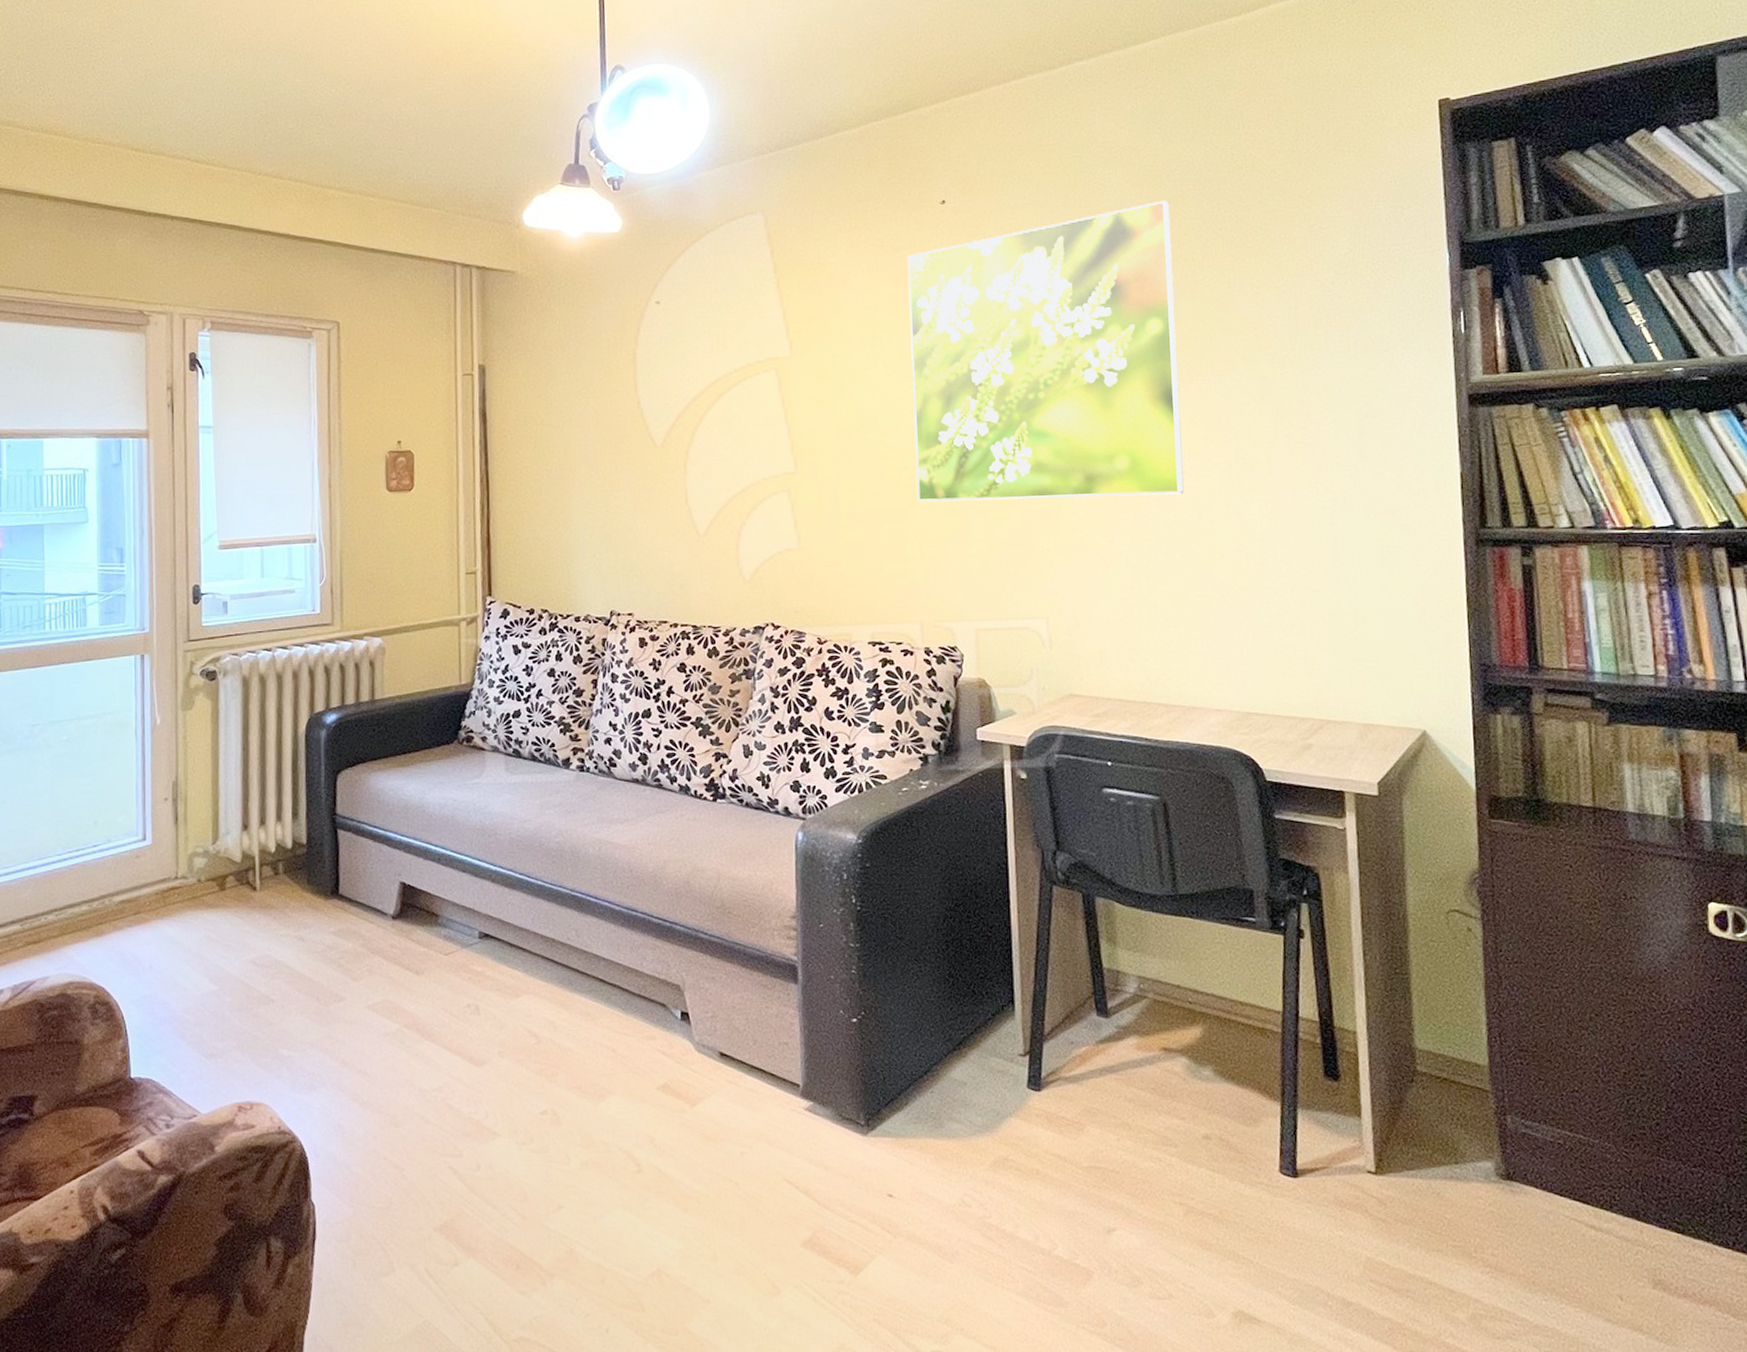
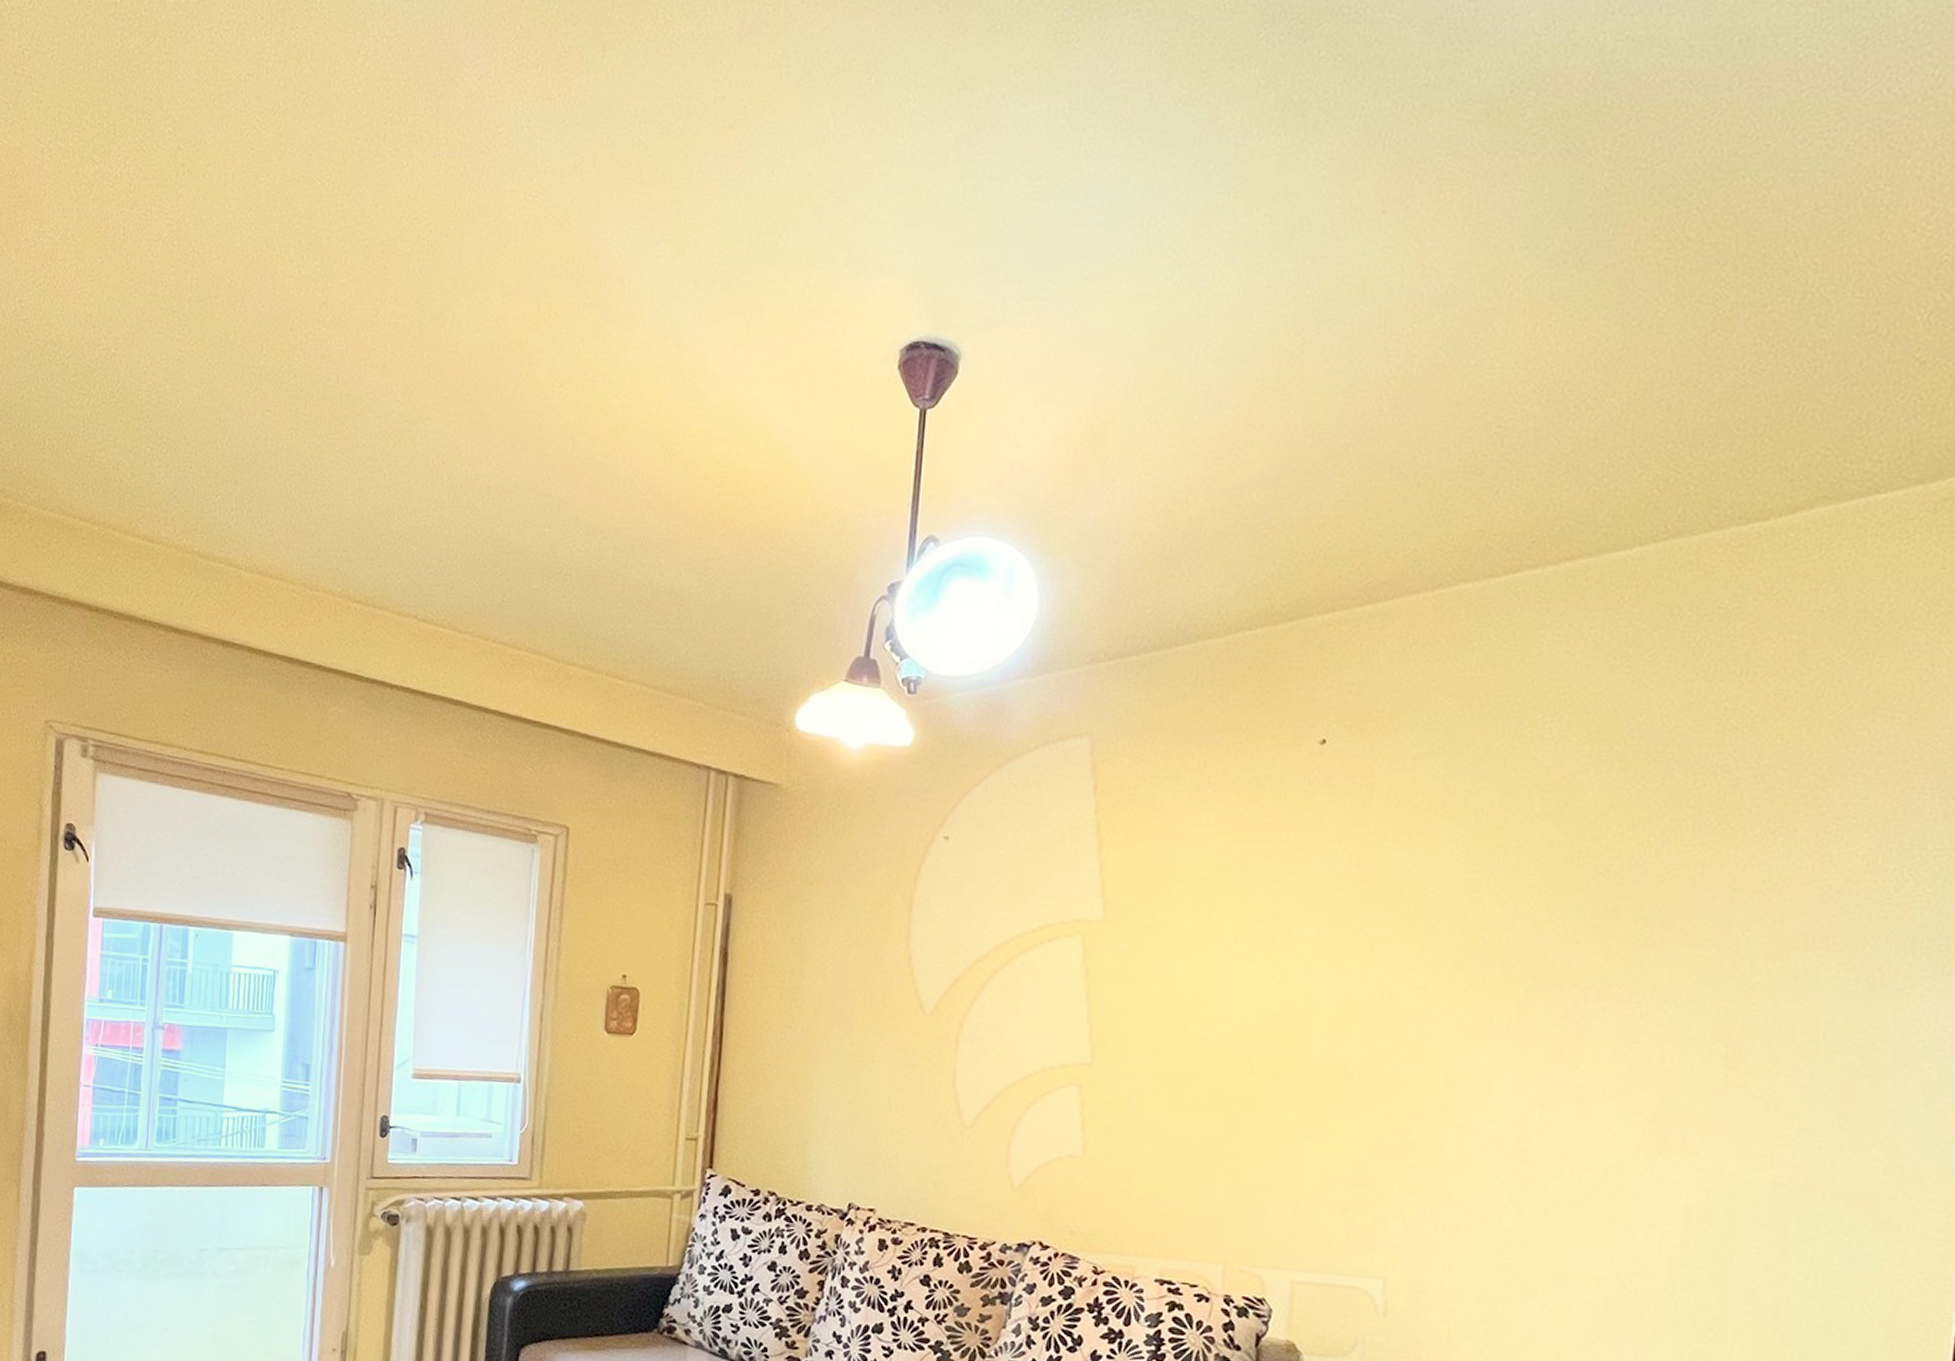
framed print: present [907,200,1184,502] -> none [1240,762,1628,1146]

